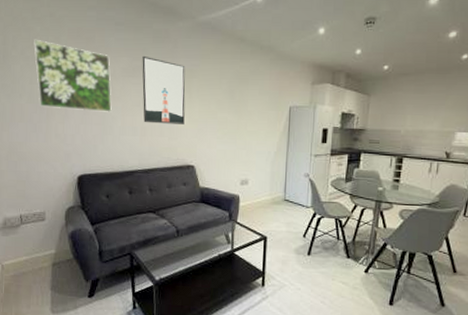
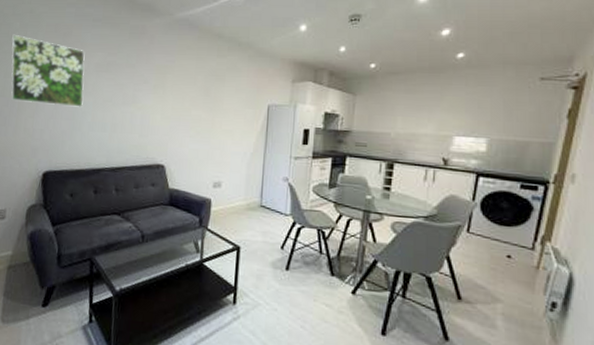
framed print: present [142,55,185,124] -> none [114,51,160,121]

